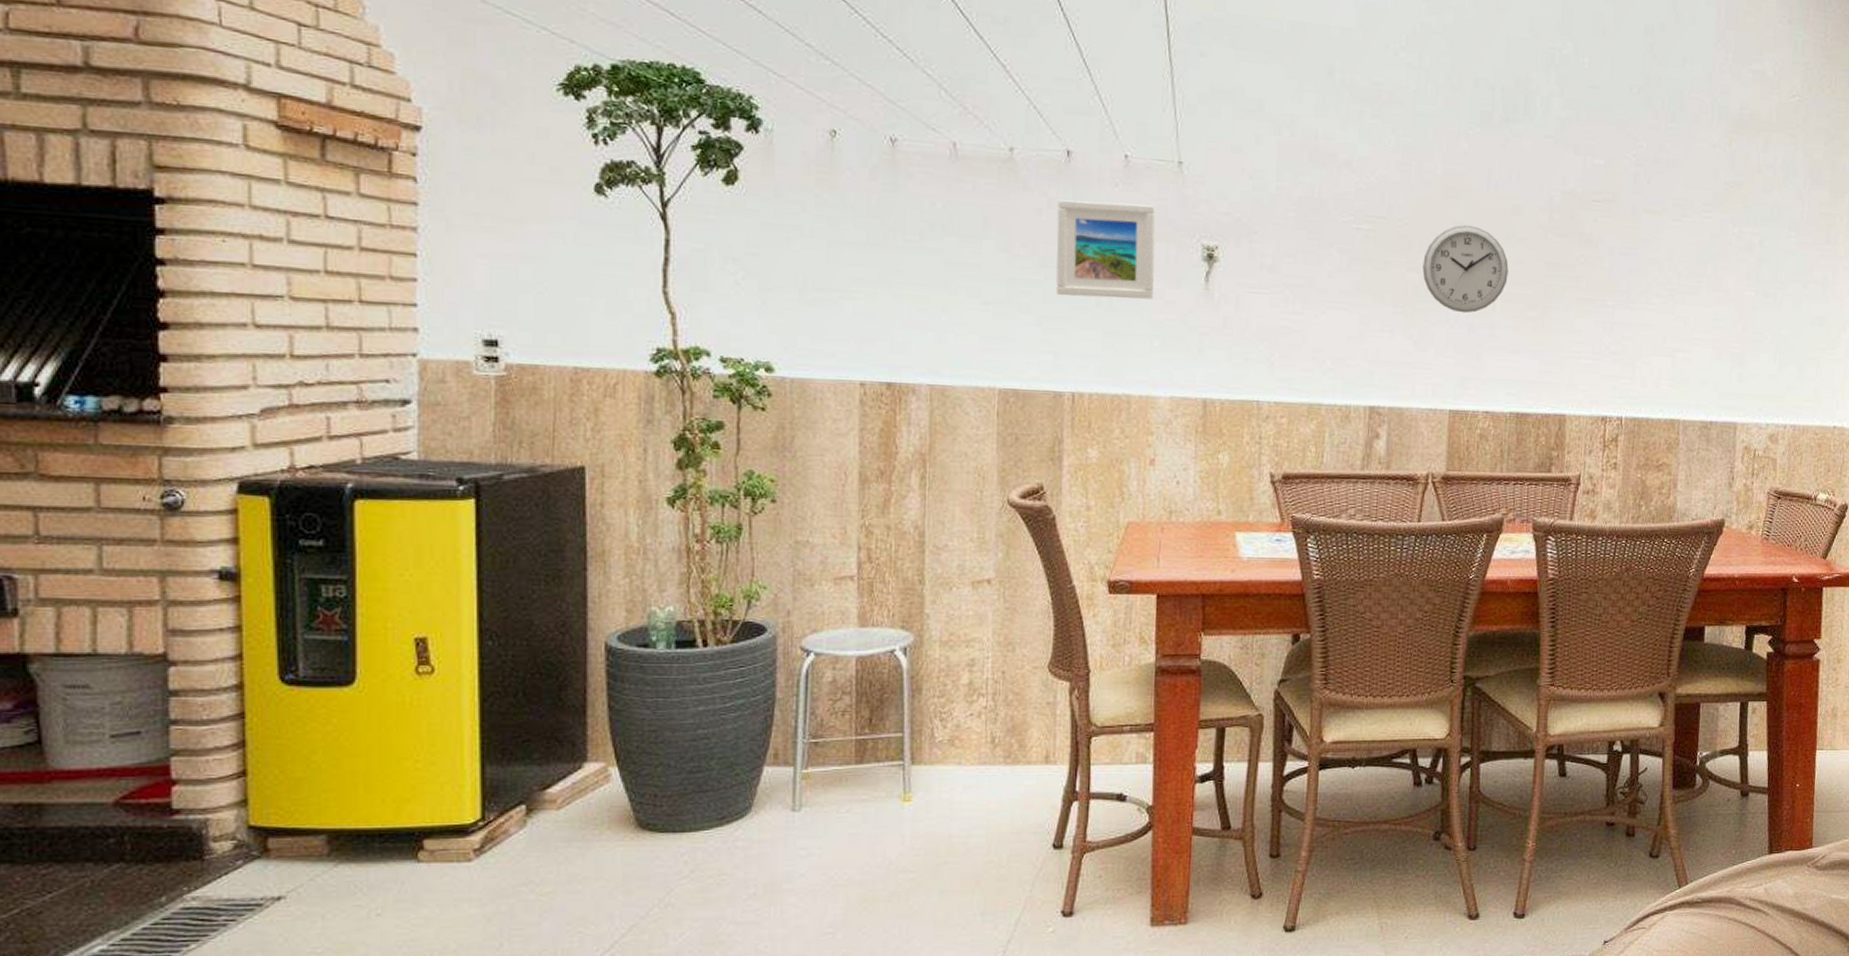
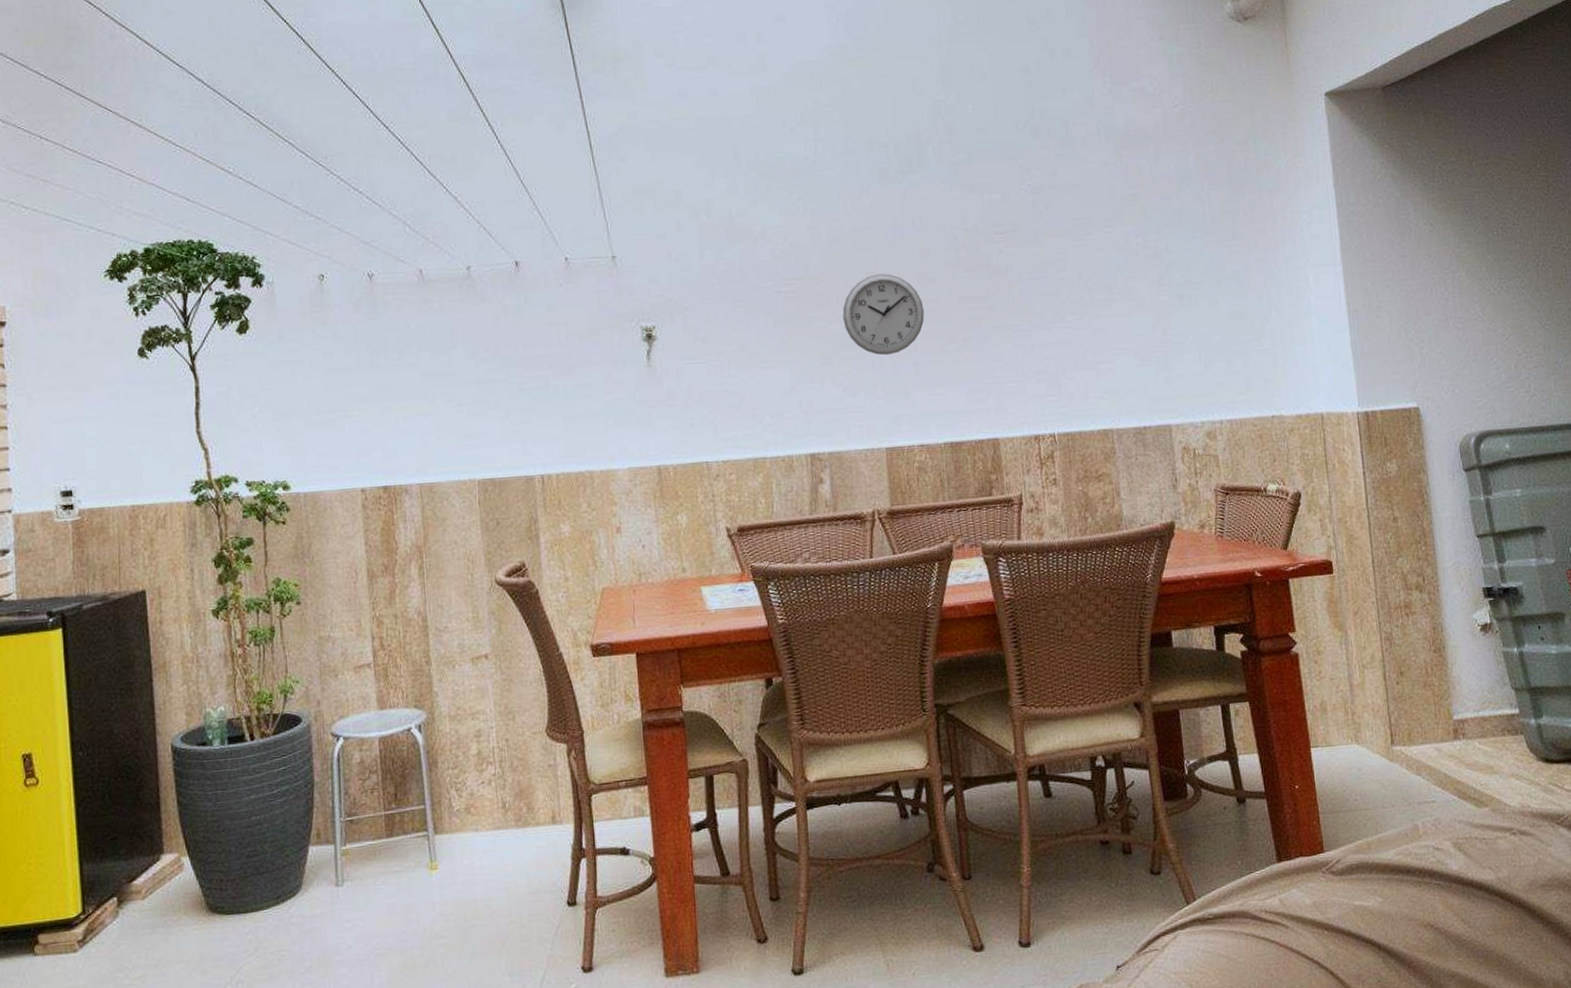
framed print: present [1056,199,1156,299] -> none [512,297,604,390]

